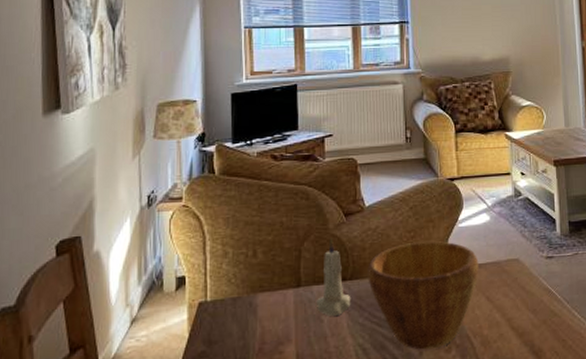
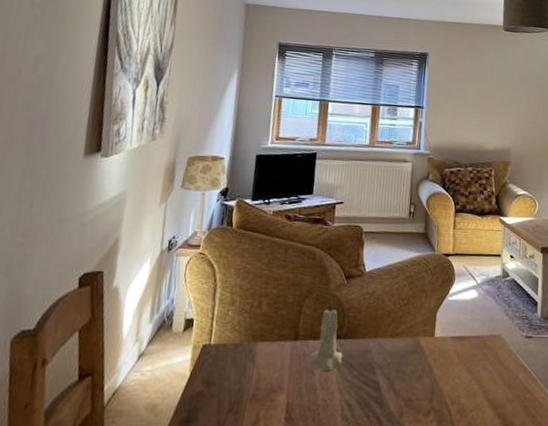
bowl: present [368,241,479,350] -> none [360,310,464,412]

